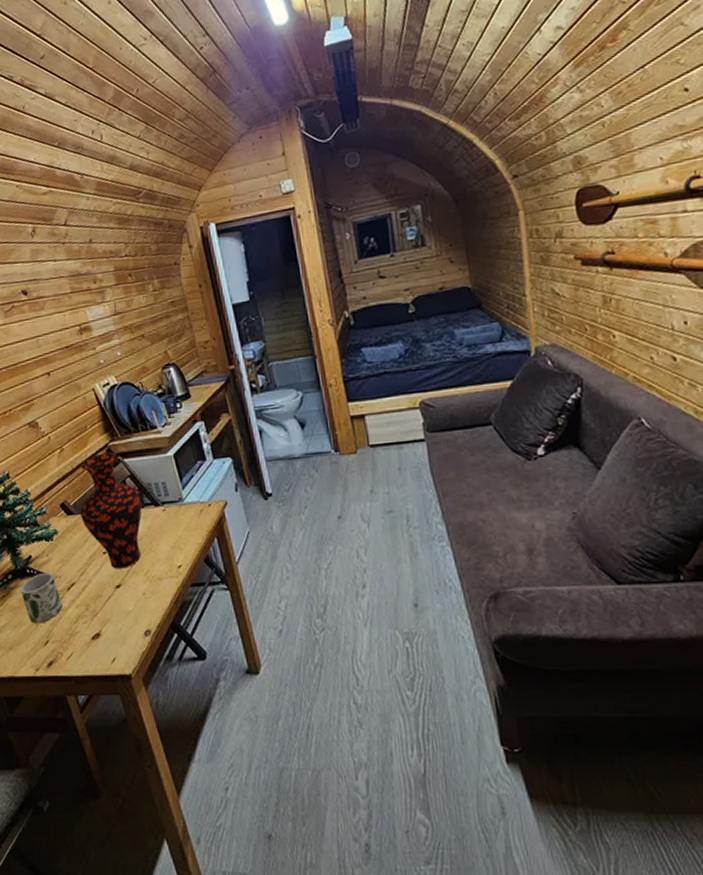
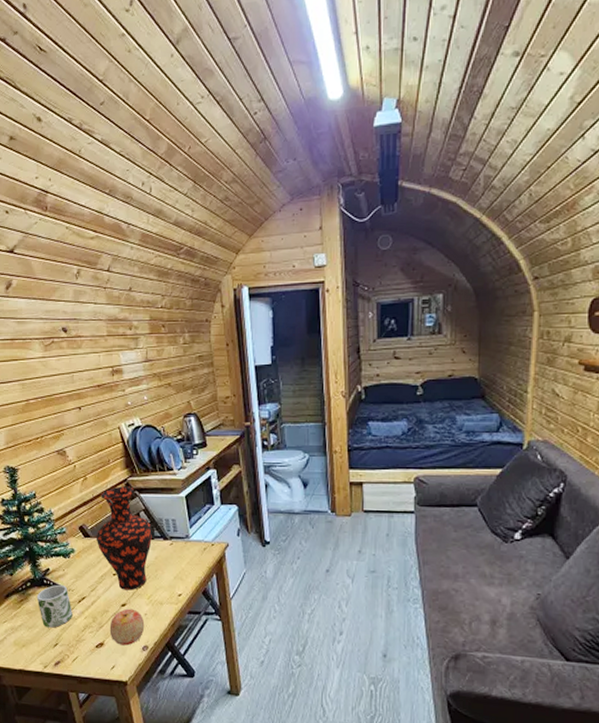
apple: none [105,589,145,633] -> present [109,608,145,646]

